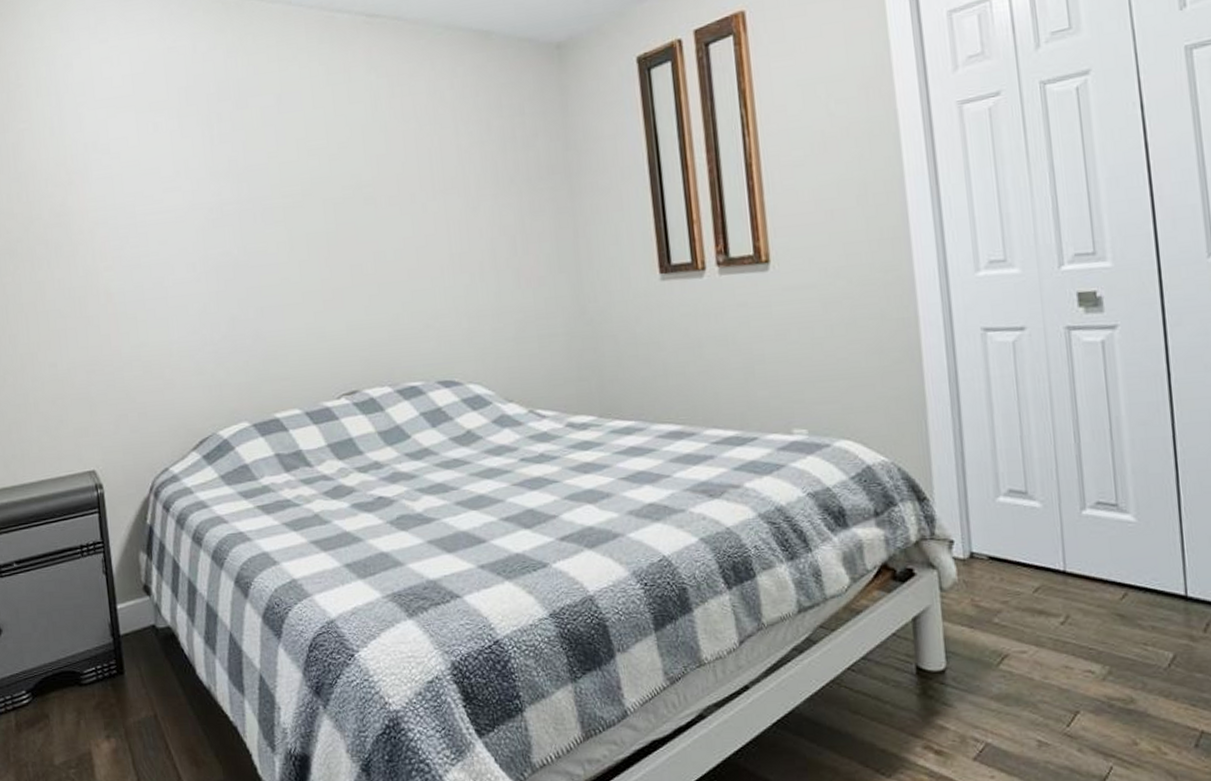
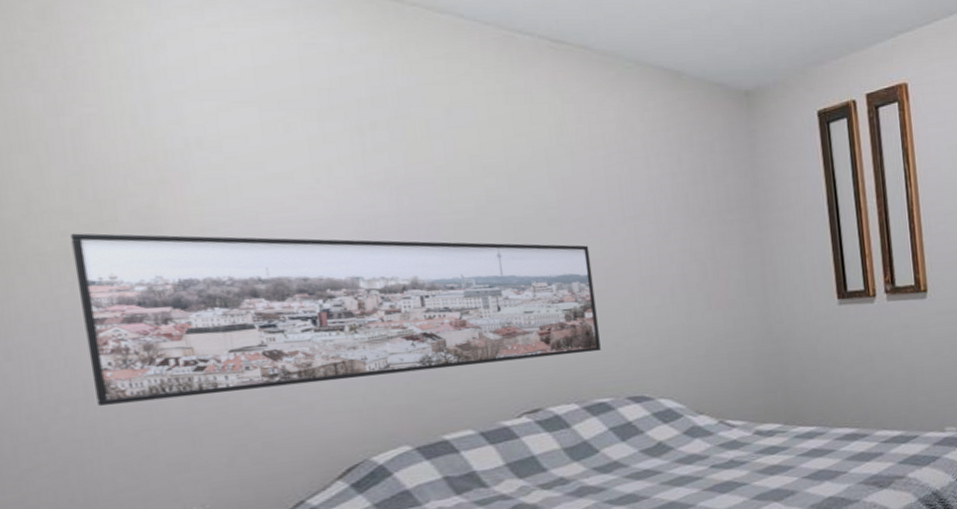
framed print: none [12,223,412,376] -> present [70,233,601,406]

